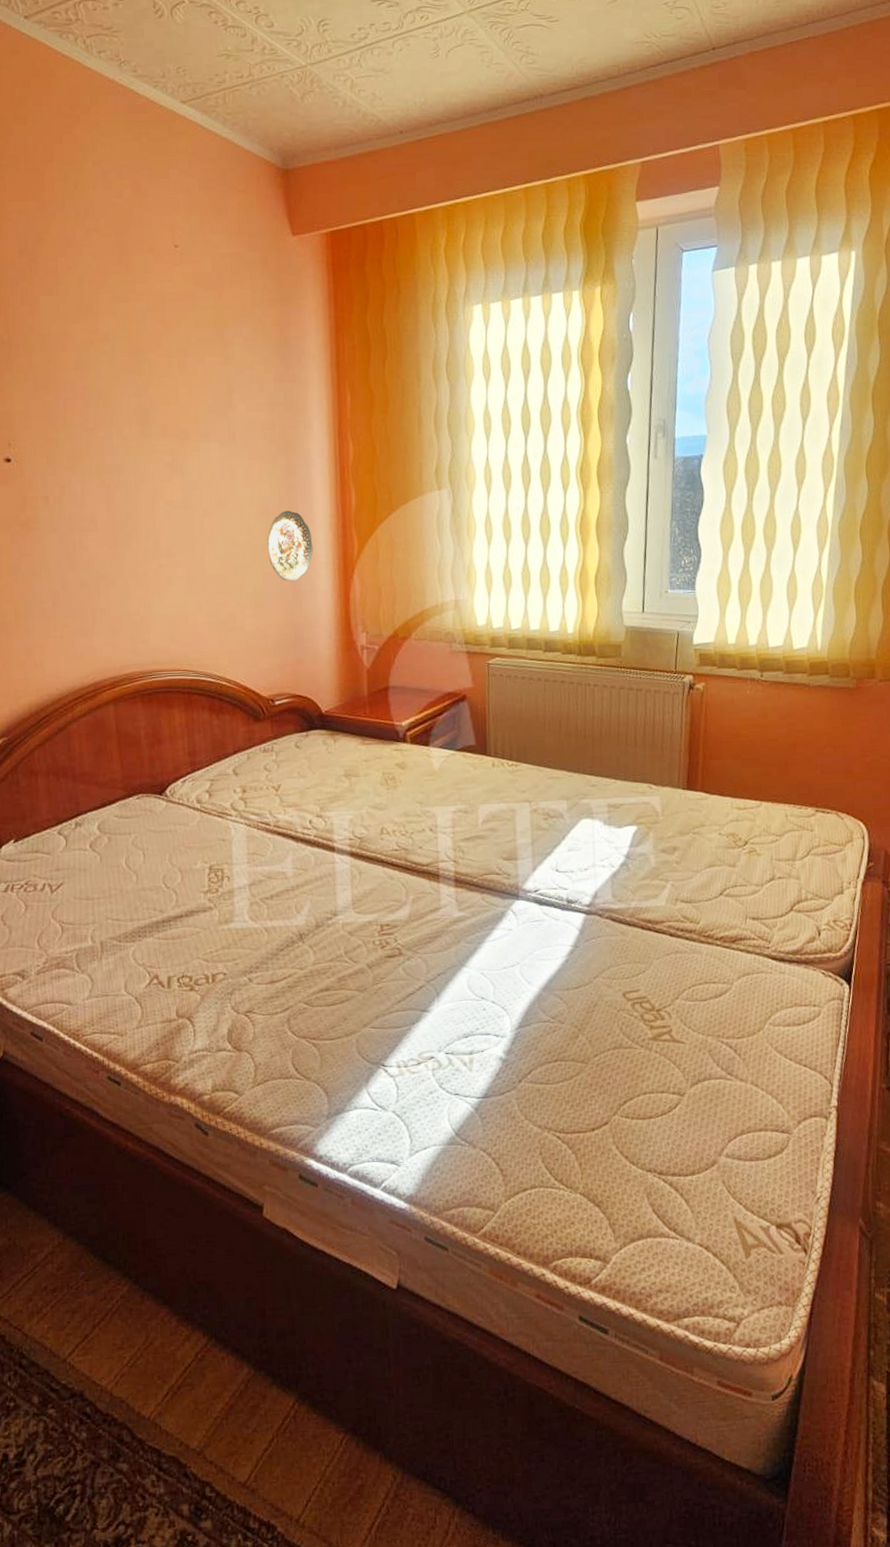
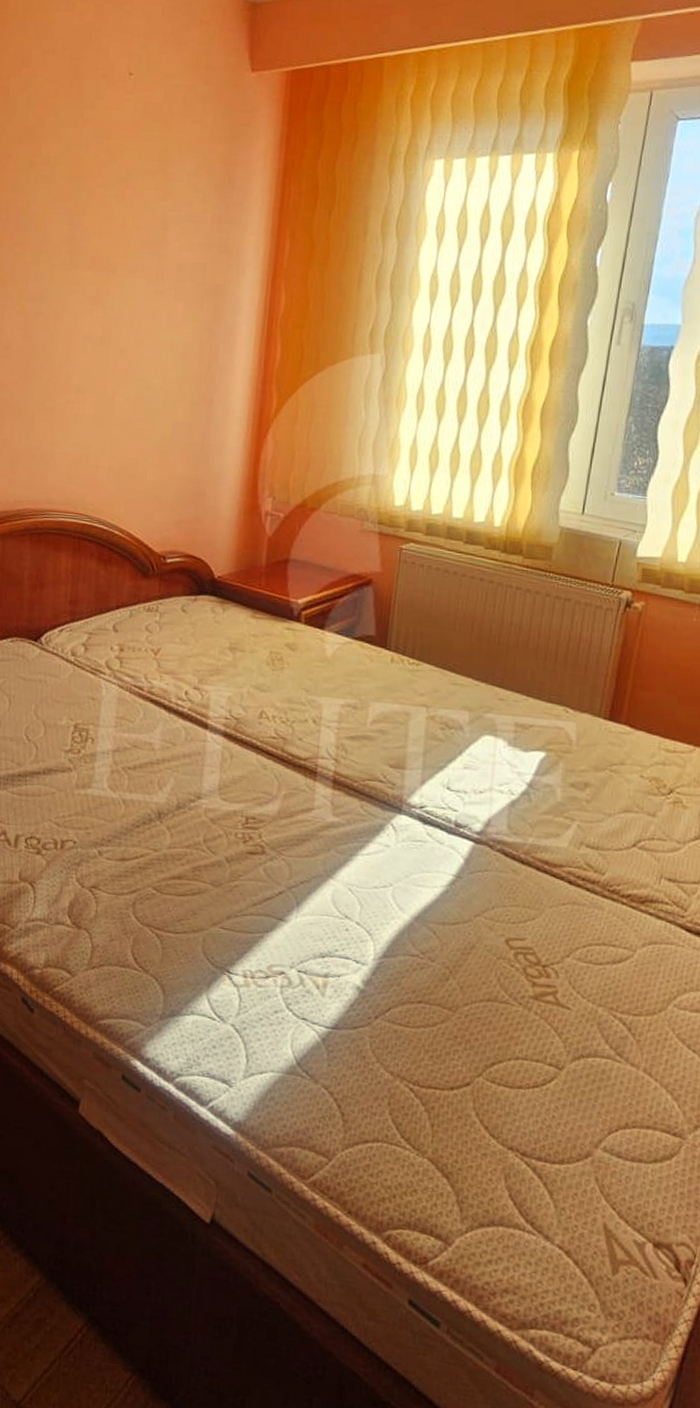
decorative plate: present [267,510,313,582] -> none [181,358,229,435]

